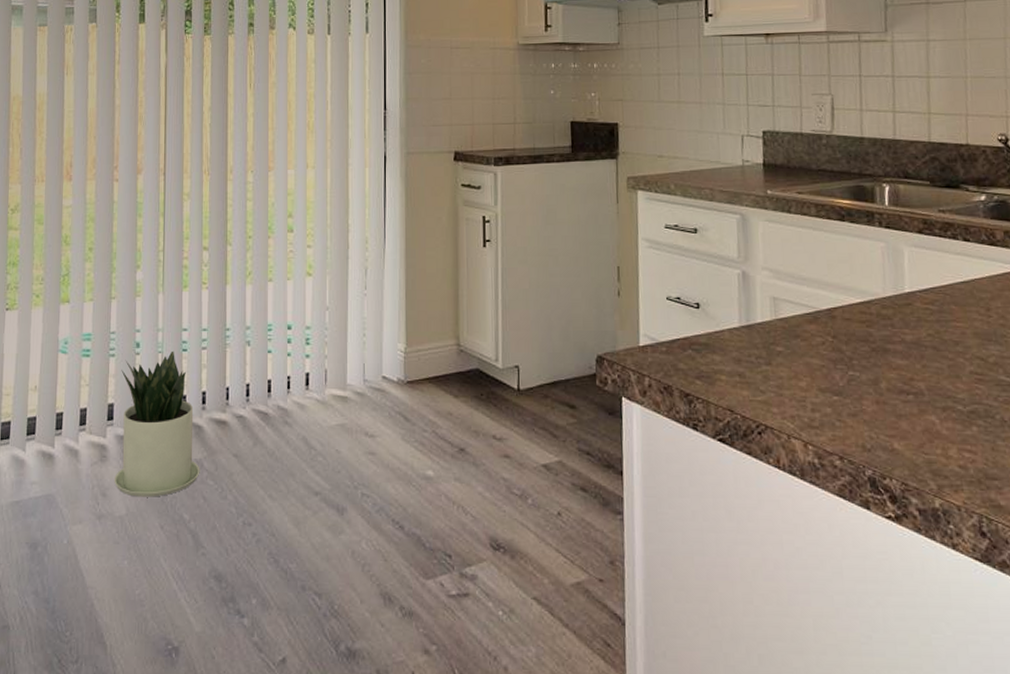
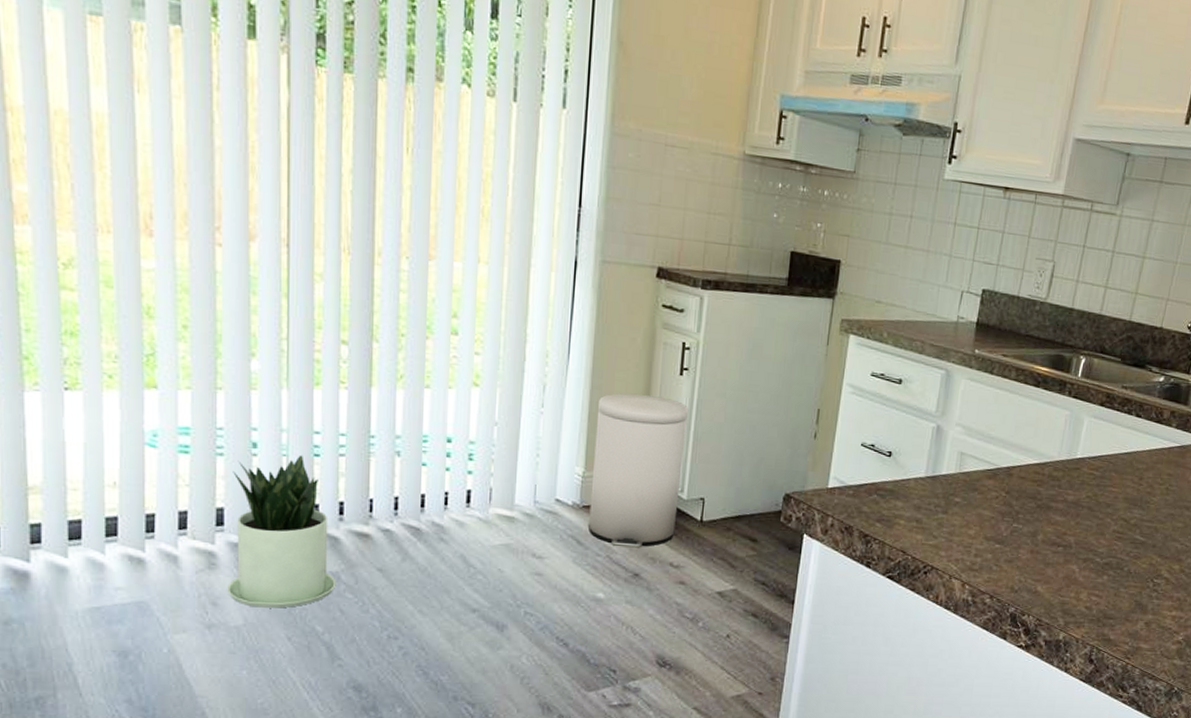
pedal bin: none [413,268,495,422] -> present [587,393,688,548]

